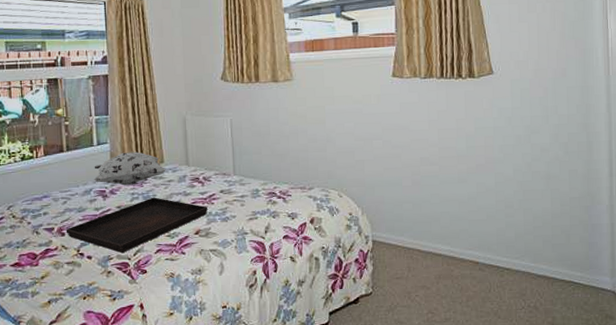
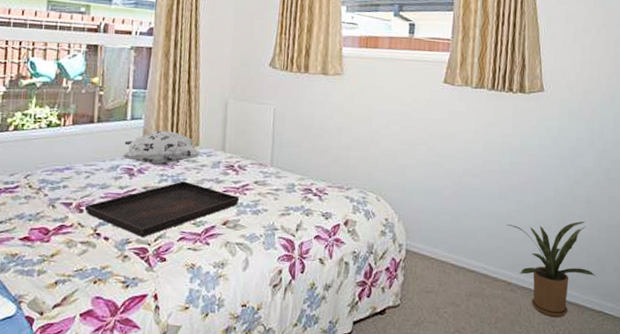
house plant: none [468,196,562,292] -> present [506,221,596,318]

